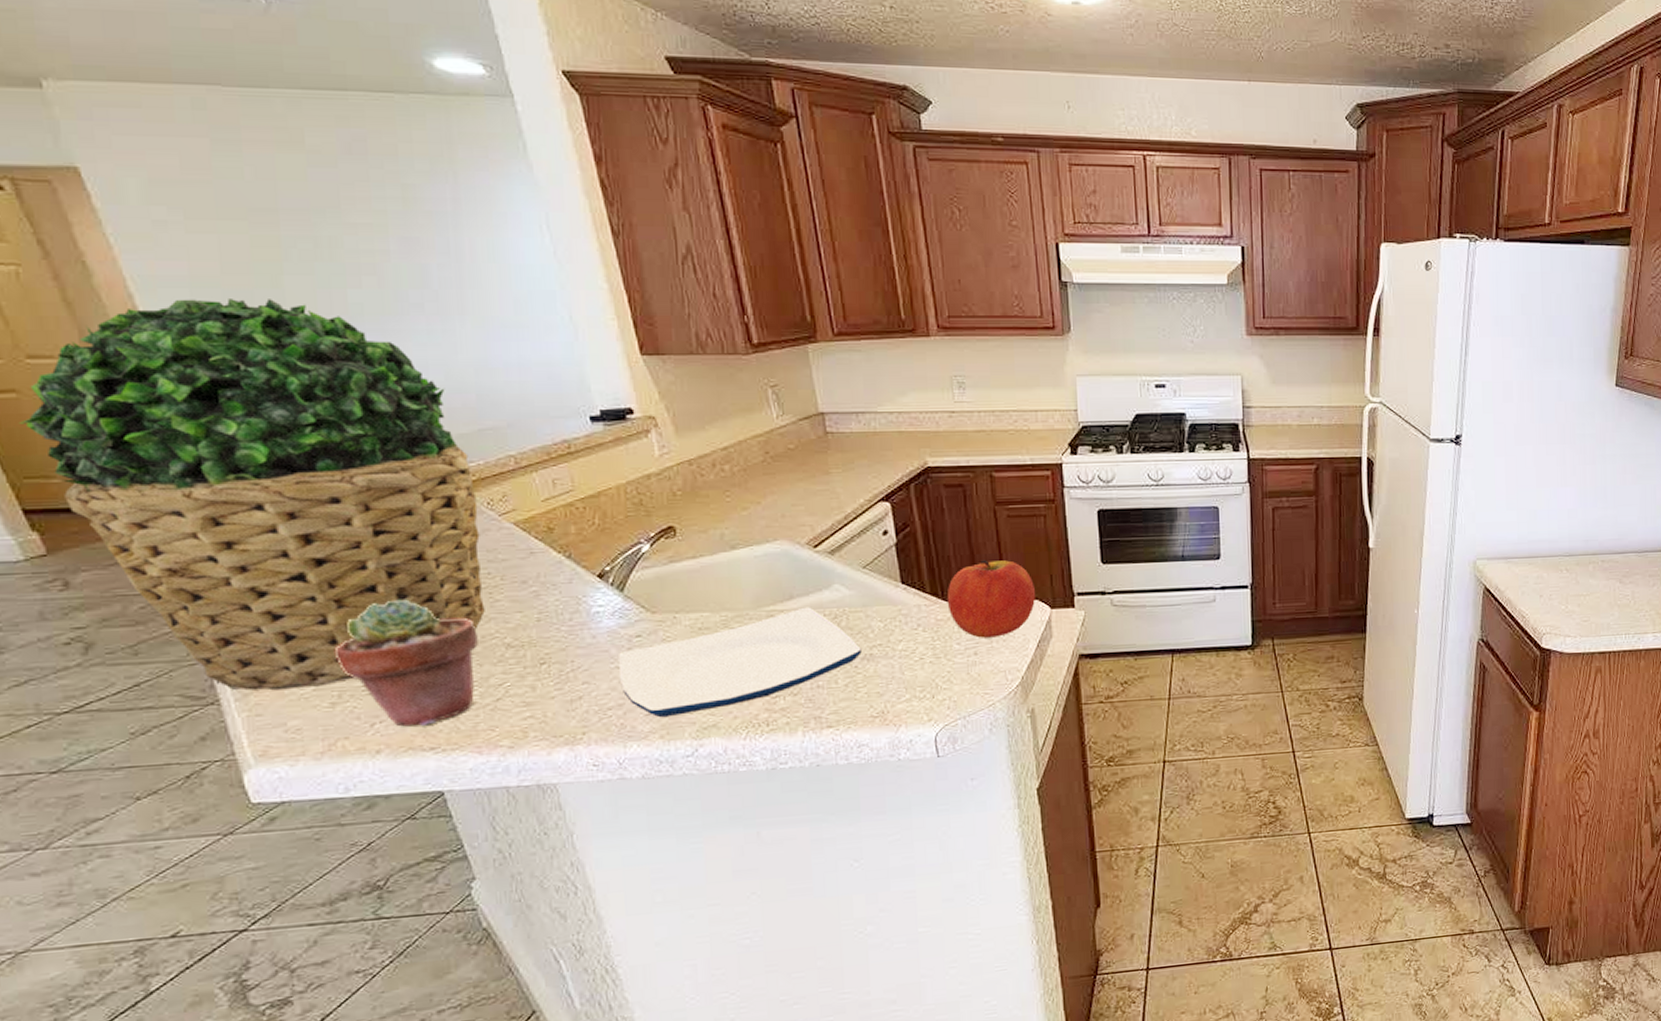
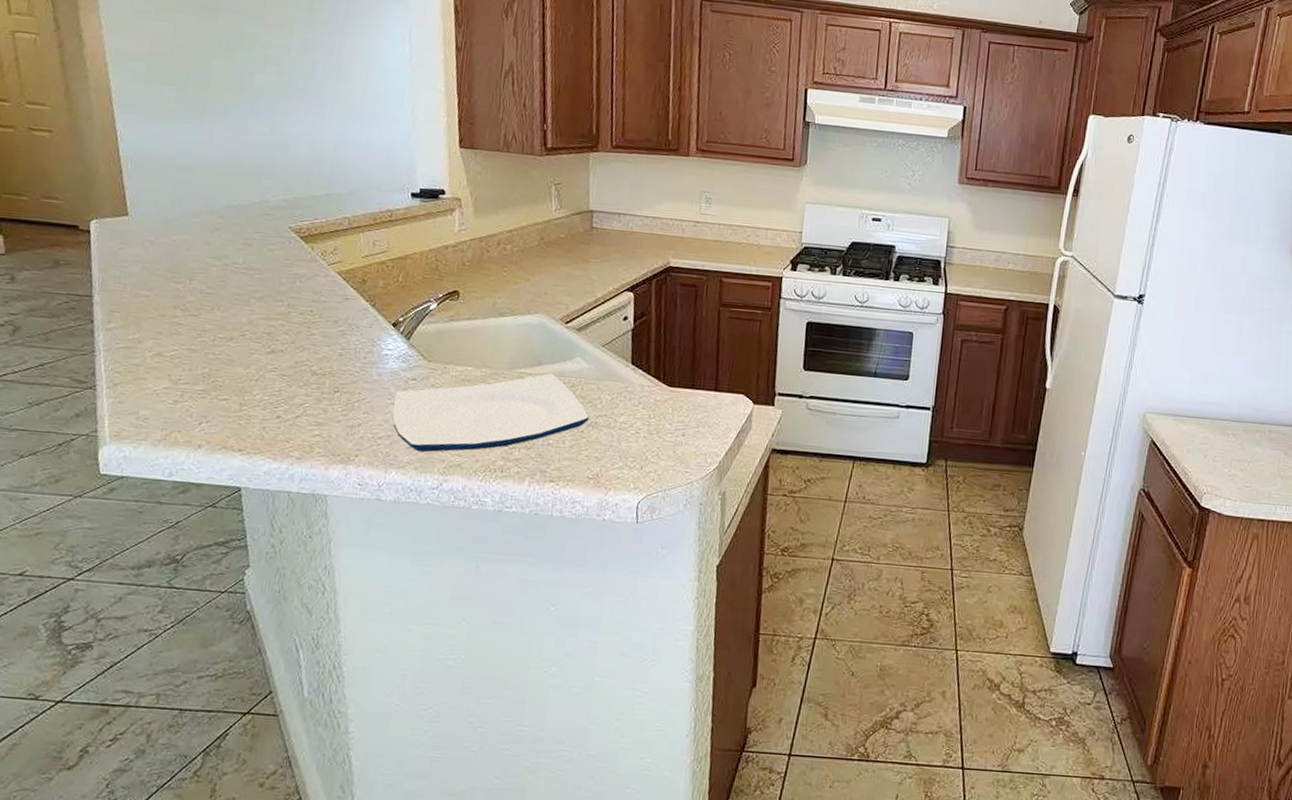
potted plant: present [18,299,485,691] -> none [10,70,316,386]
potted succulent: present [334,599,478,727] -> none [185,322,293,430]
apple: present [946,560,1036,638] -> none [666,353,743,423]

